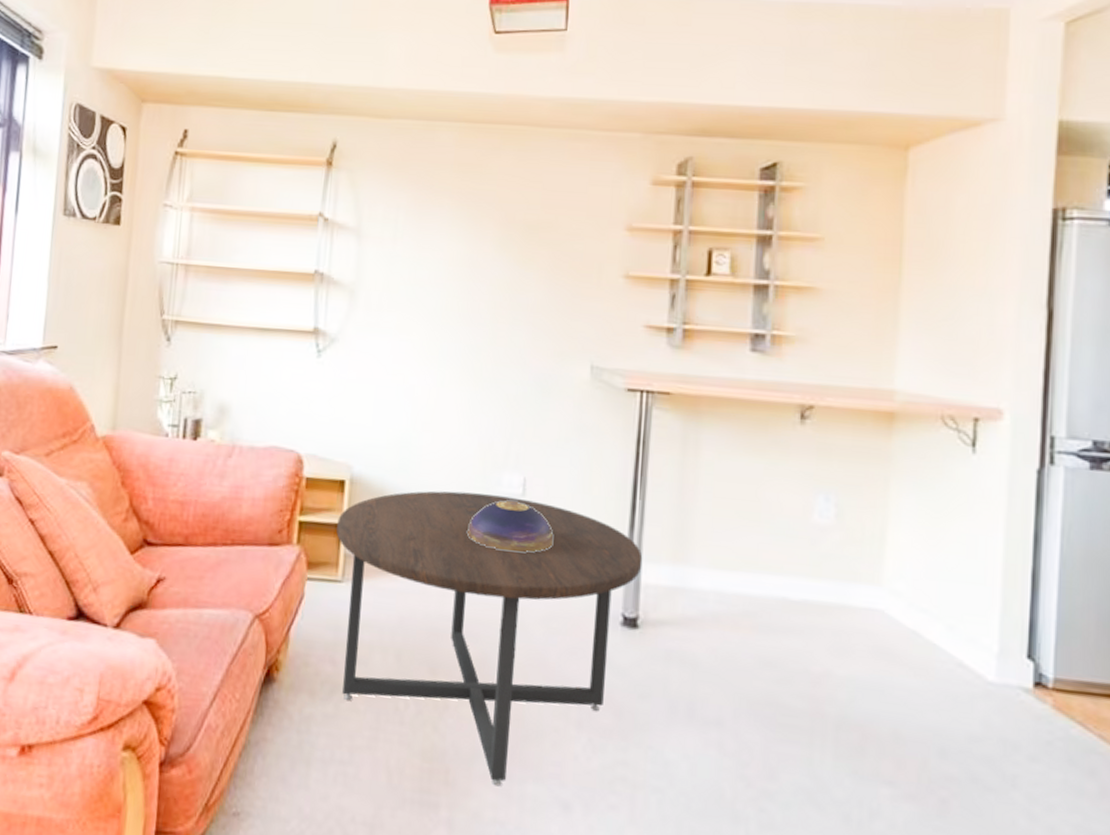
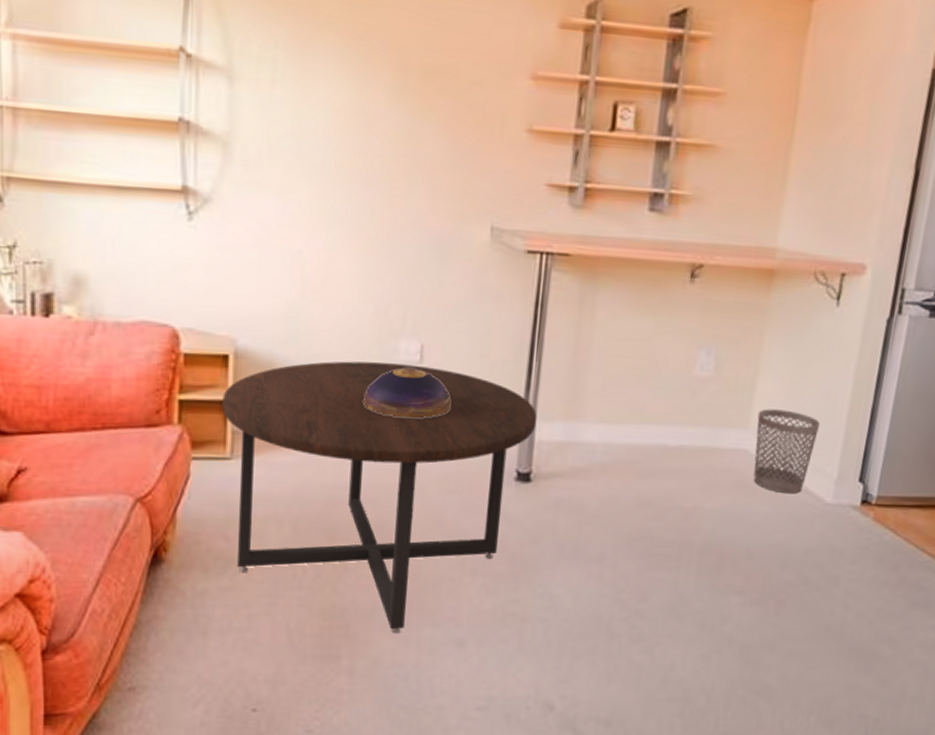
wastebasket: none [891,564,968,667] -> present [753,409,820,494]

